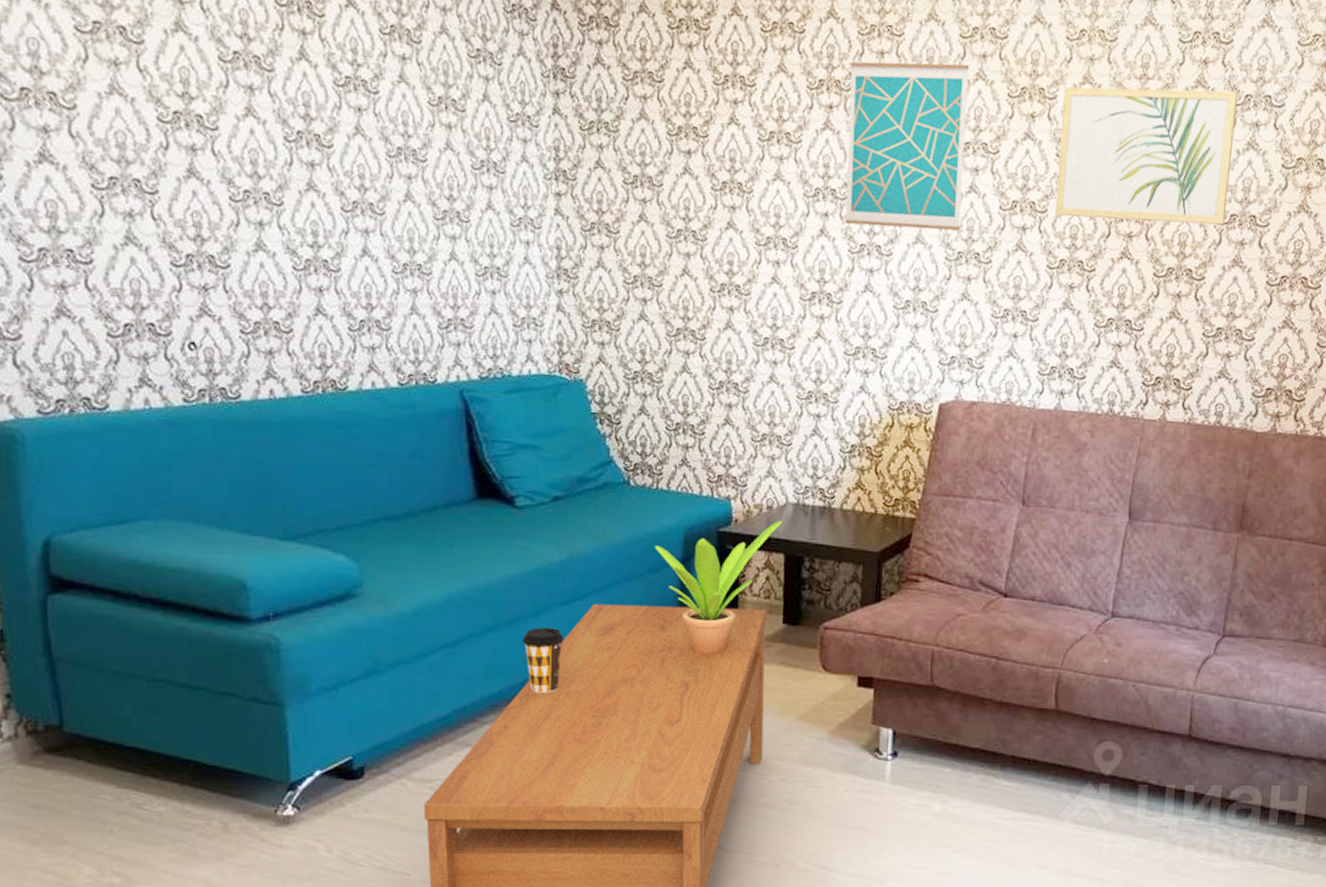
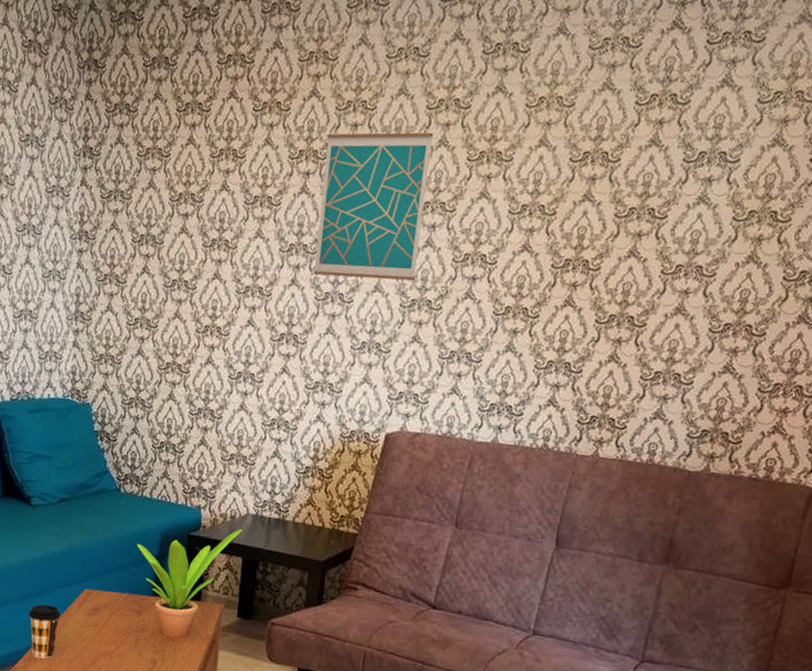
wall art: present [1055,86,1239,225] -> none [504,148,693,275]

